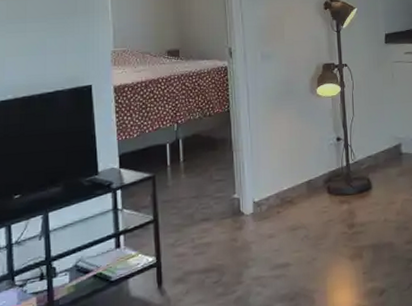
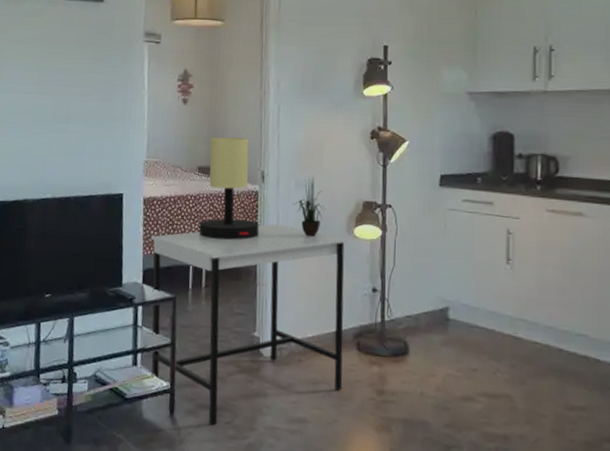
desk: none [124,93,318,288] -> present [150,224,347,426]
table lamp: none [173,20,231,116] -> present [199,137,259,240]
potted plant: none [260,47,291,102] -> present [292,176,326,238]

